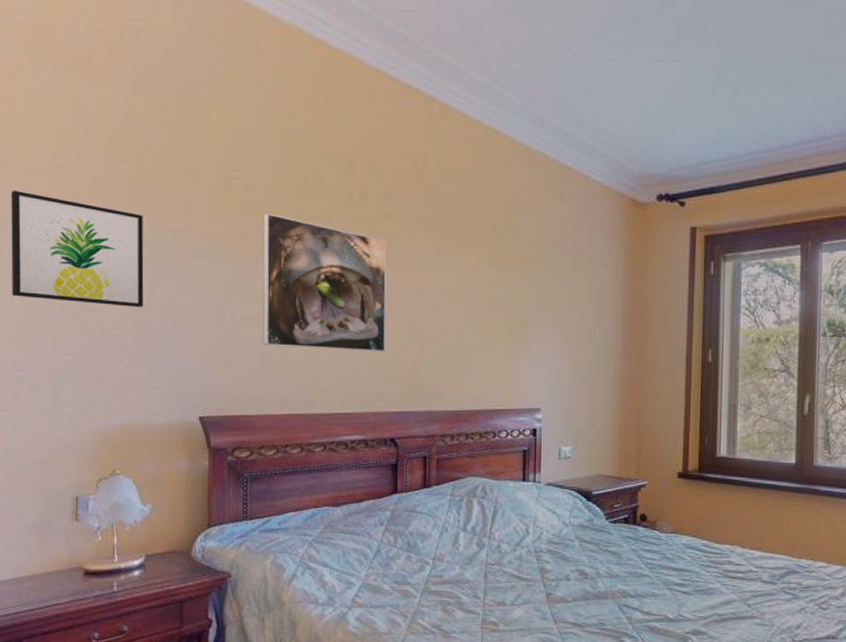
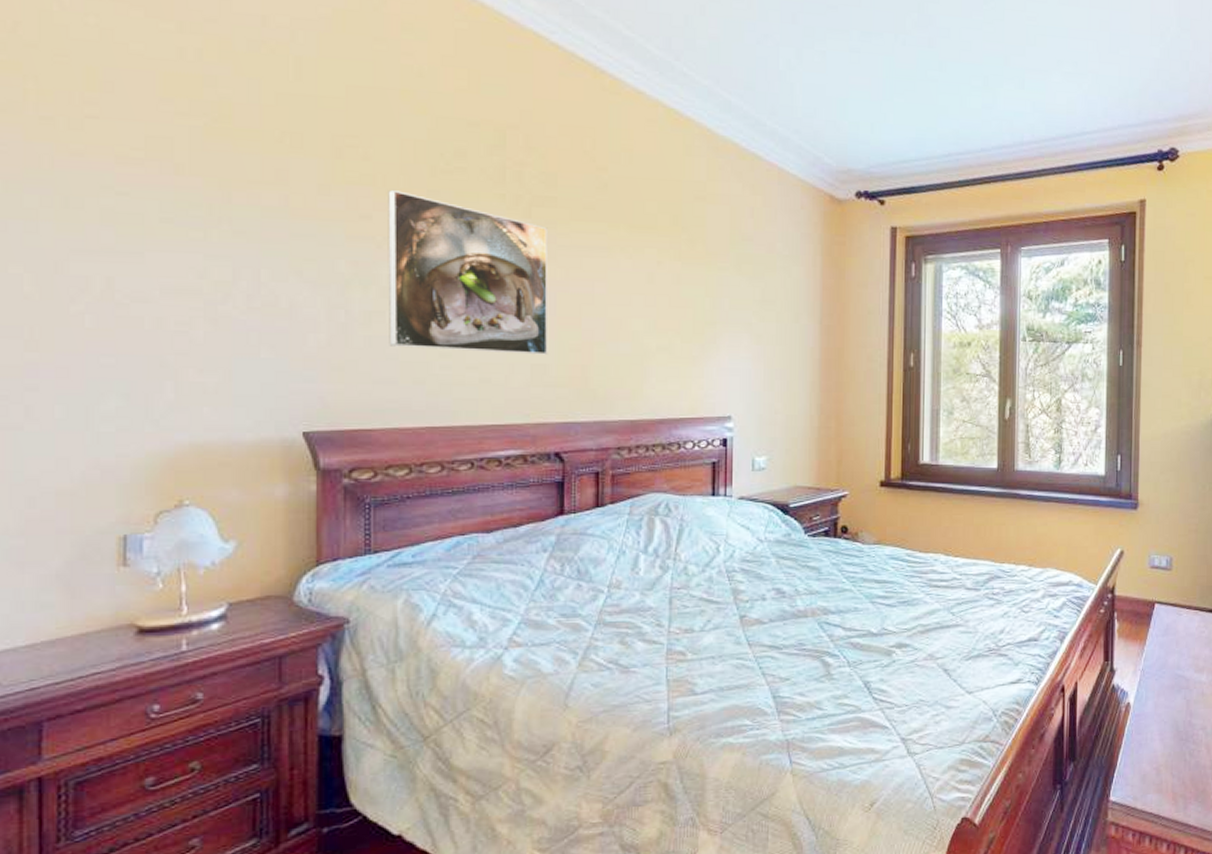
wall art: present [11,190,144,308] -> none [17,142,221,299]

